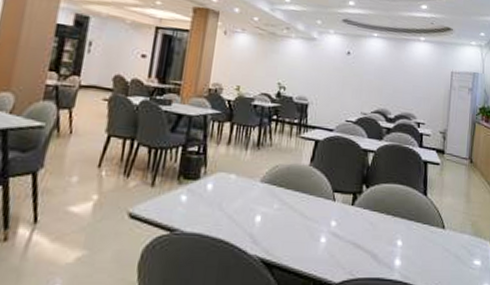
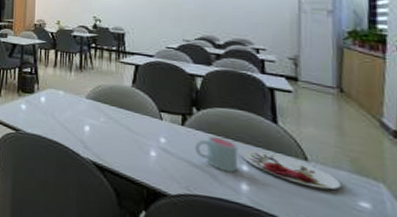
mug: none [360,213,396,250] -> present [194,135,239,173]
plate: none [397,224,465,254] -> present [240,149,342,190]

